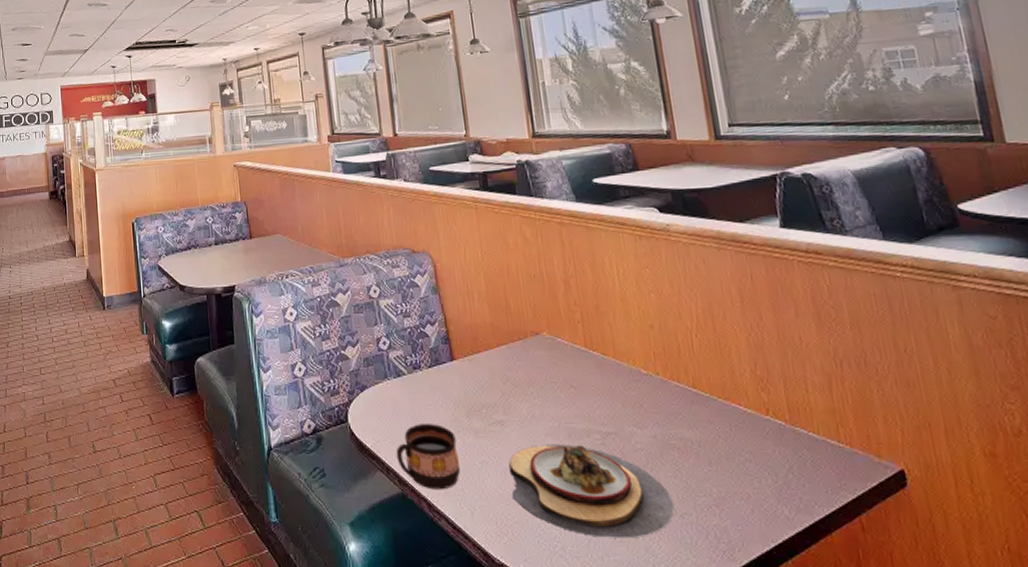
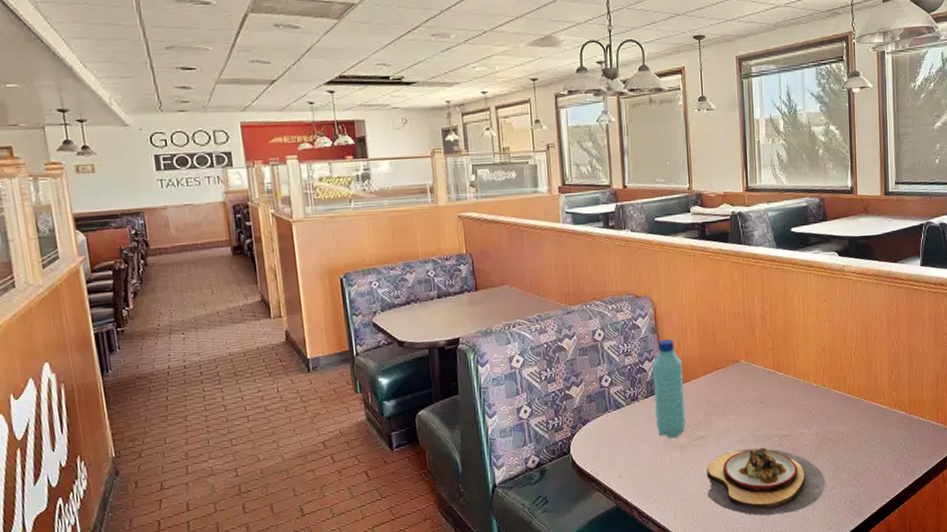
cup: present [396,424,461,490] -> none [613,445,668,500]
water bottle: none [435,301,479,420] -> present [652,339,686,439]

